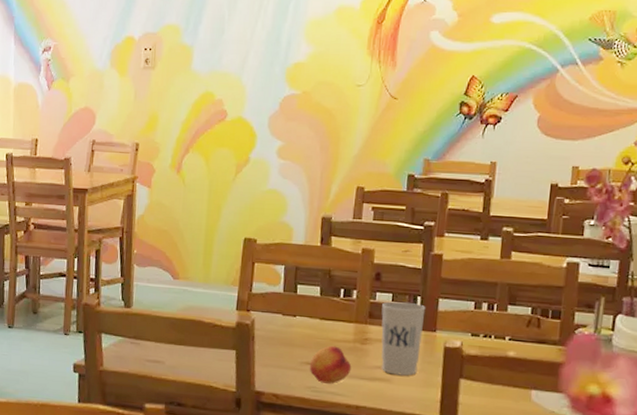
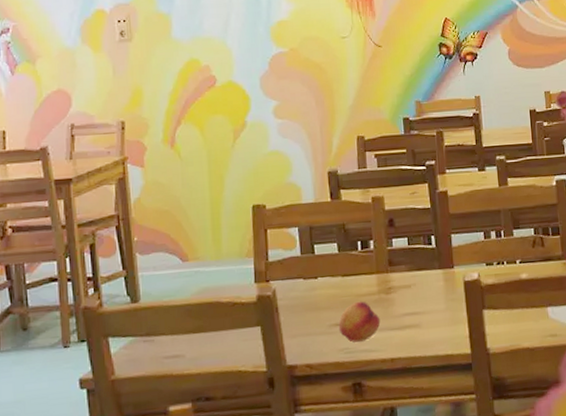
cup: present [381,301,426,376] -> none [400,243,443,319]

